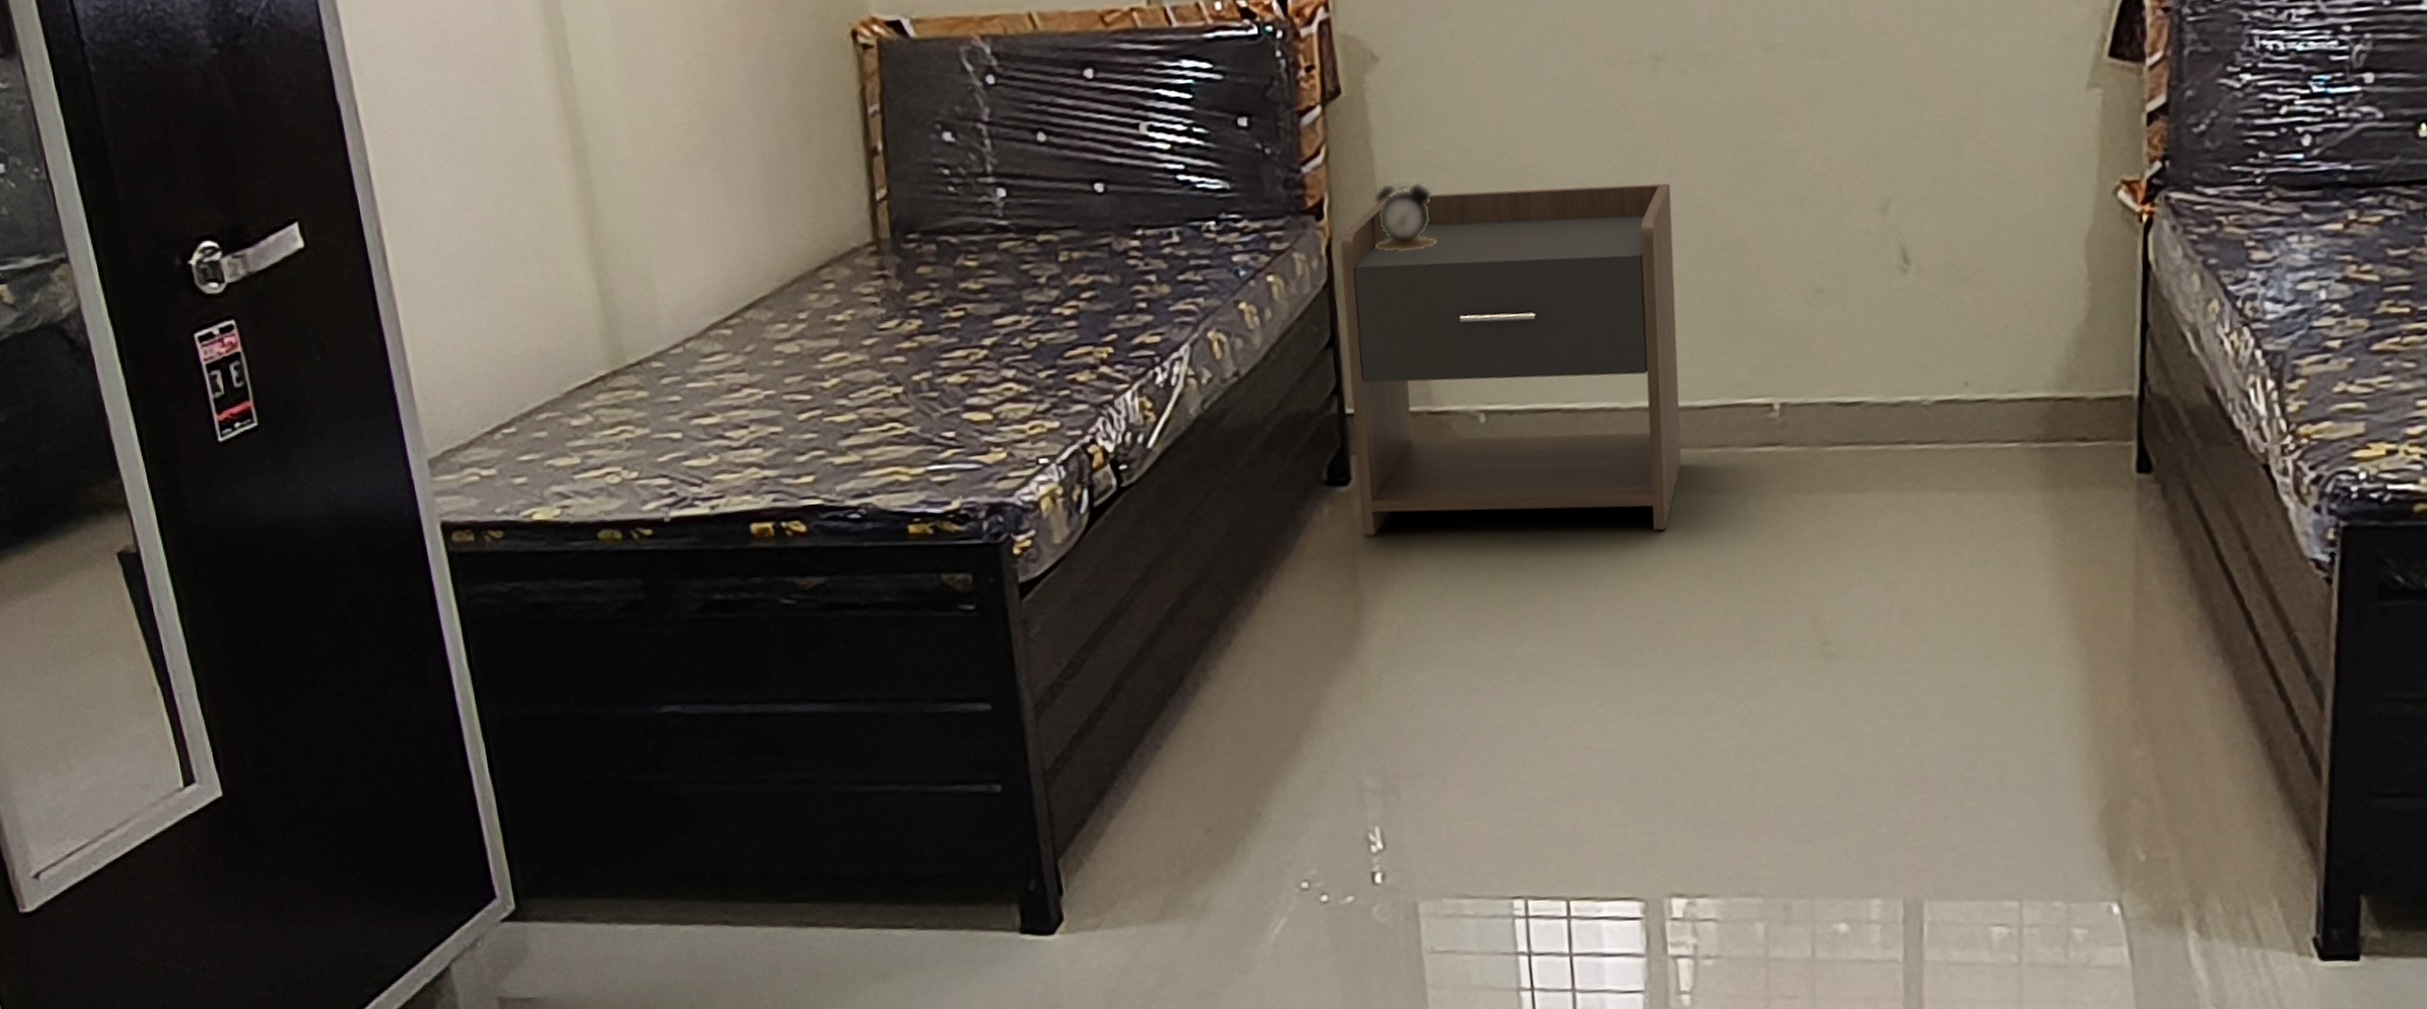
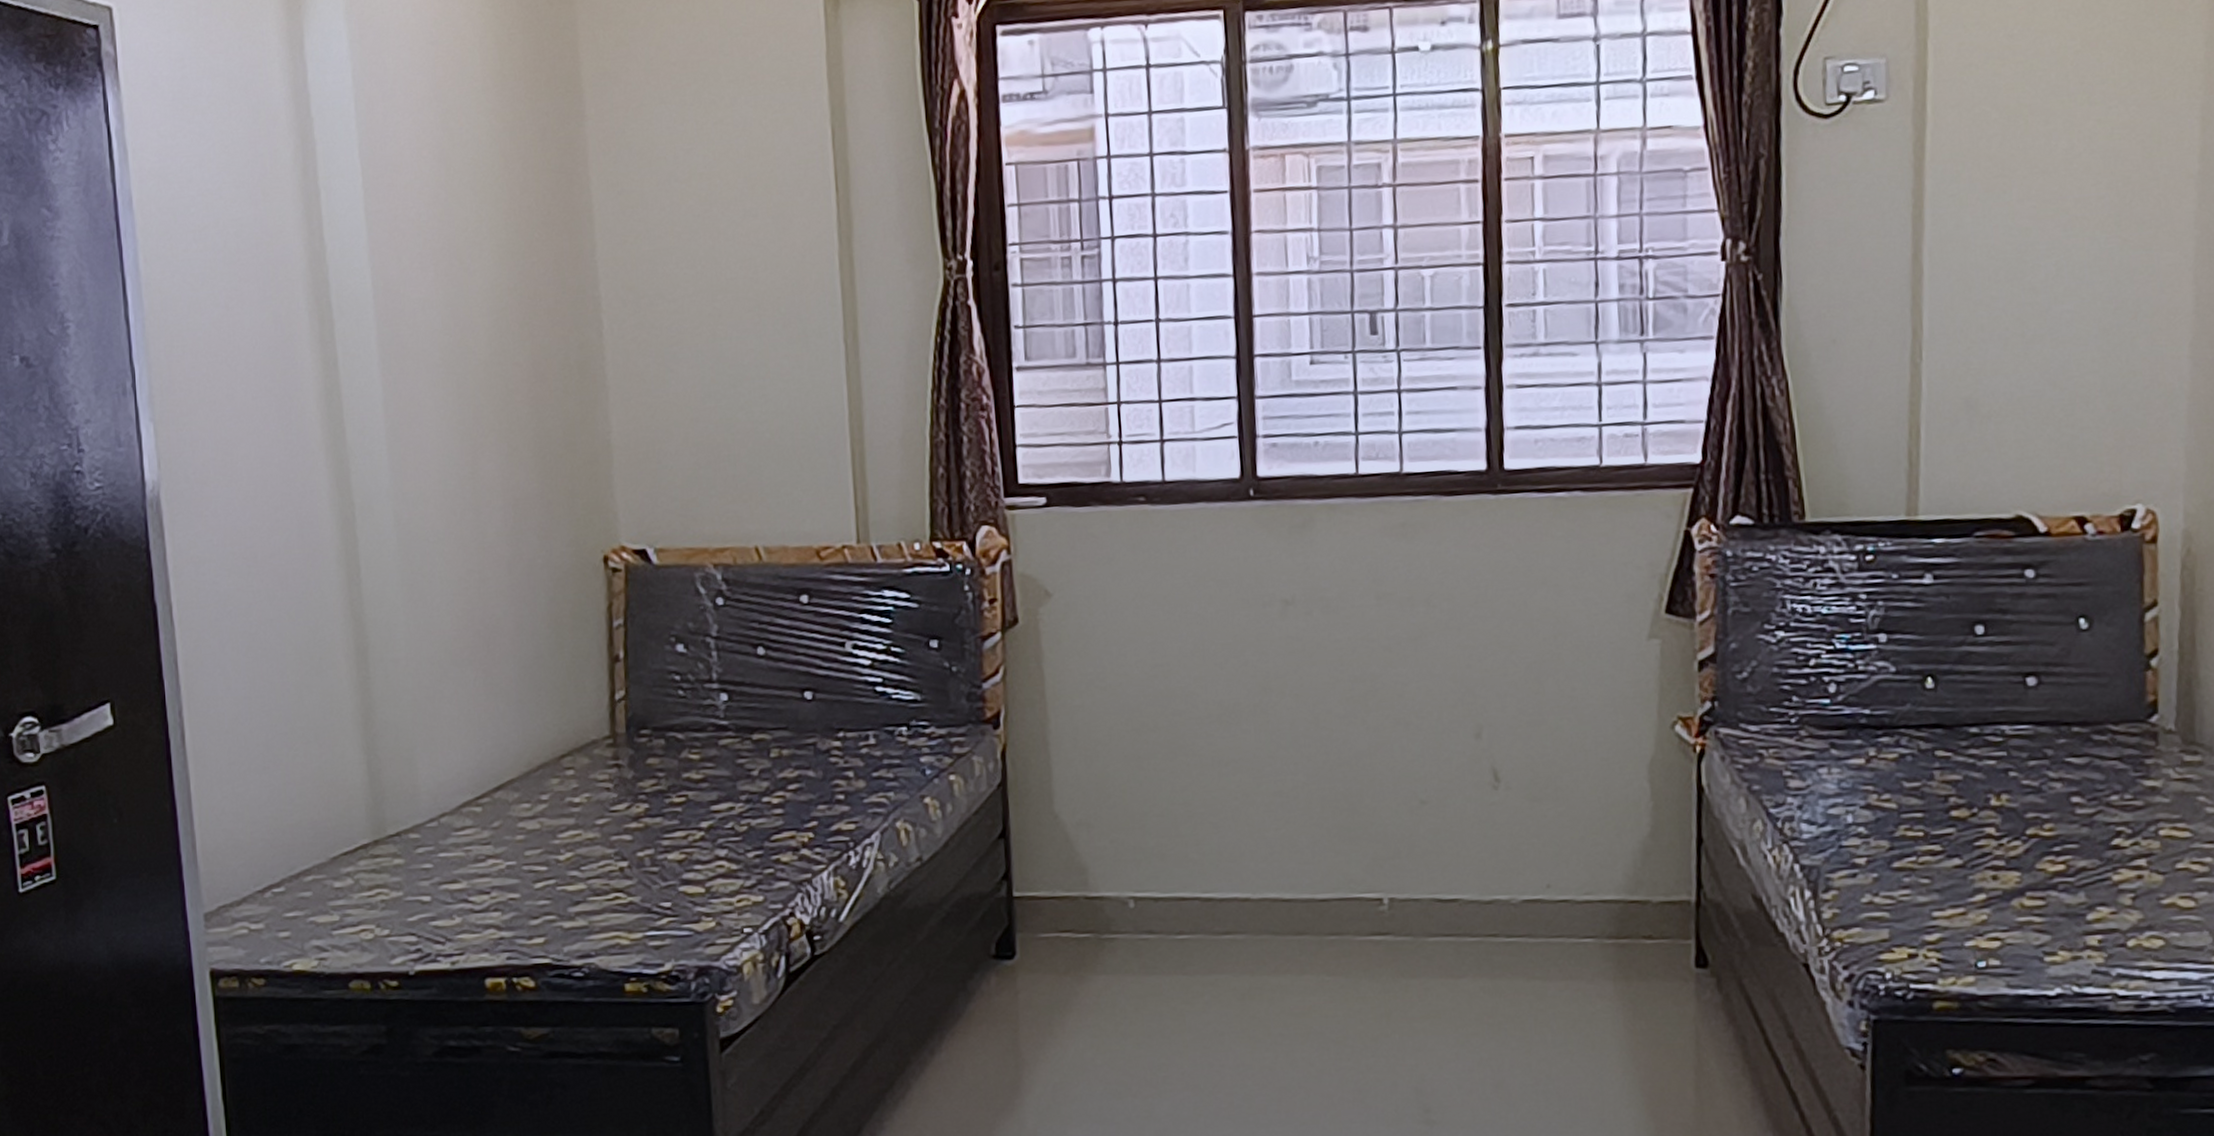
nightstand: present [1340,182,1682,536] -> none [1013,706,1304,1007]
alarm clock: present [1373,178,1438,252] -> none [1042,695,1097,758]

